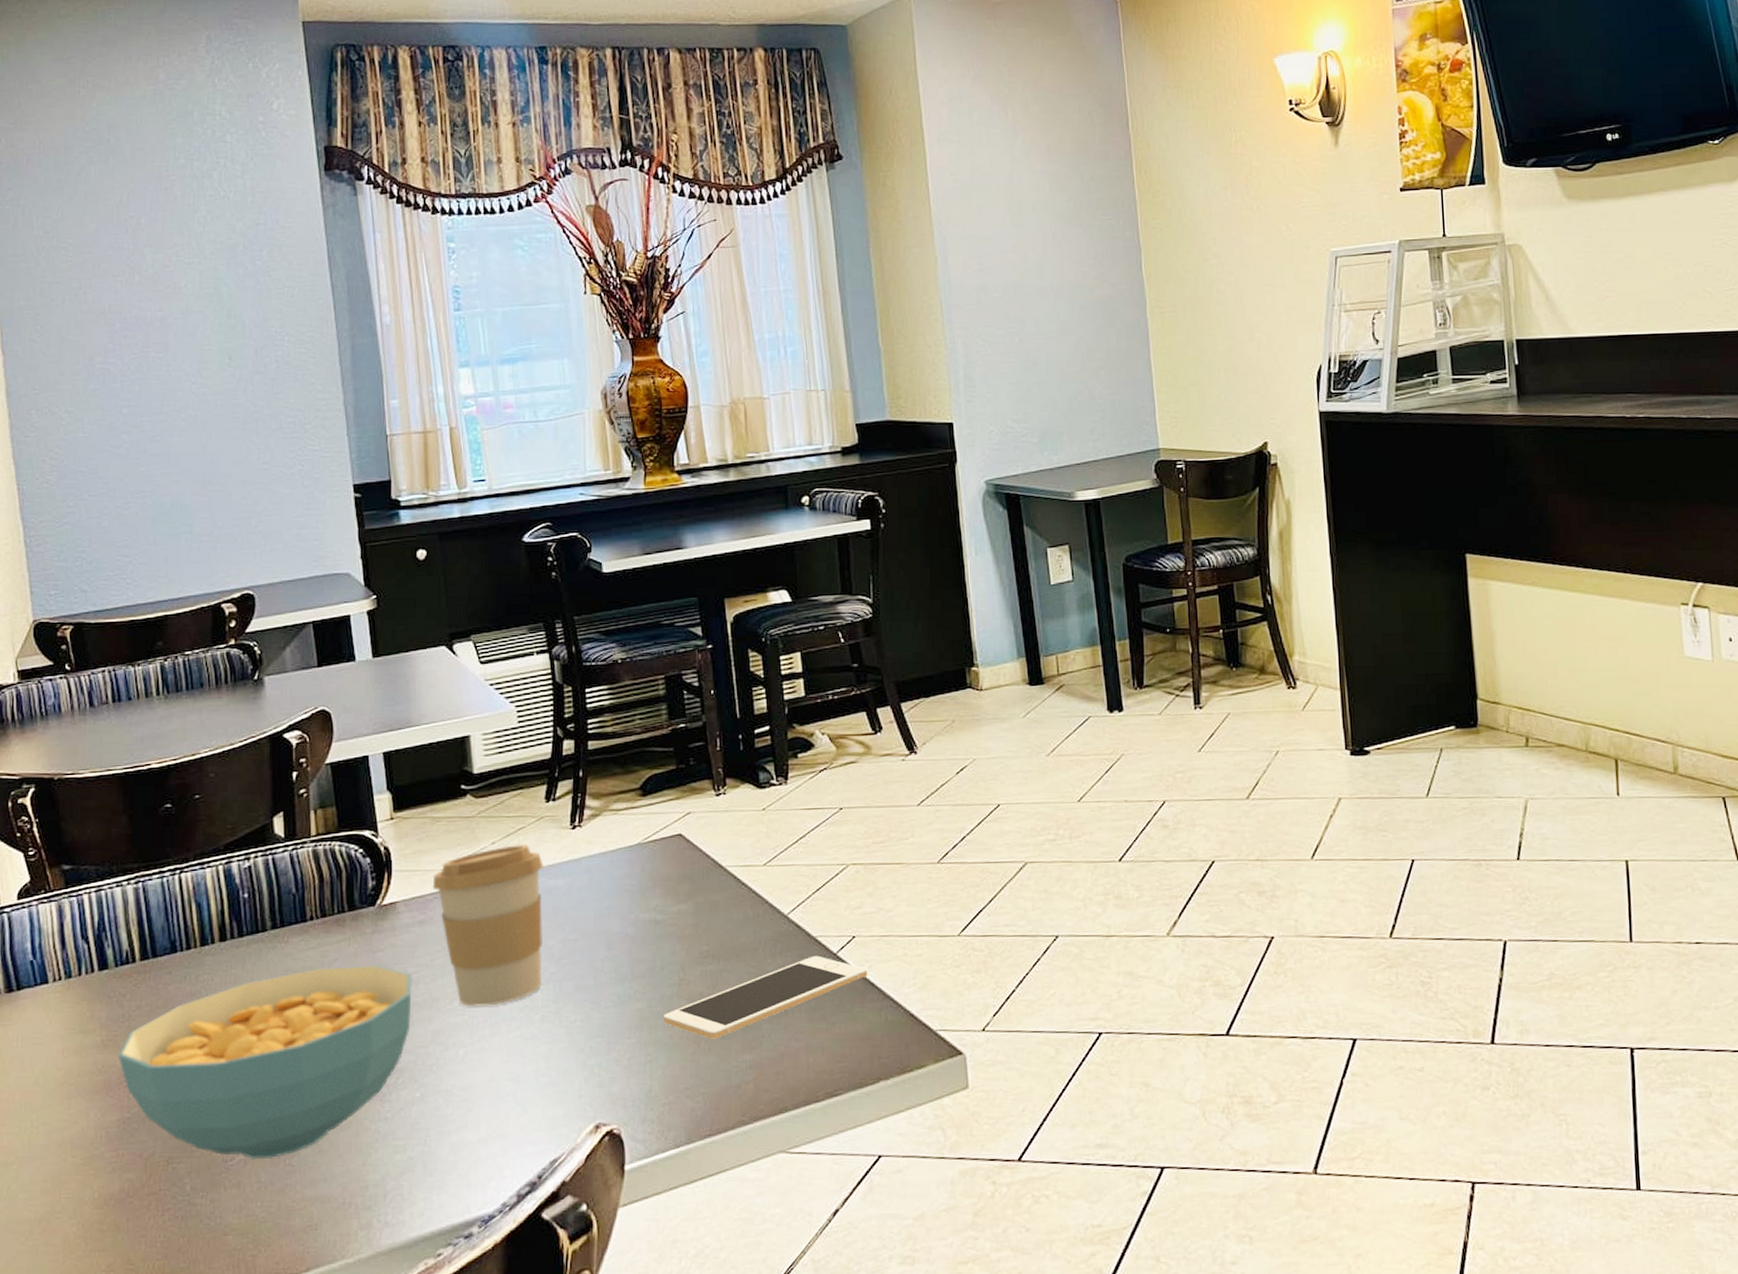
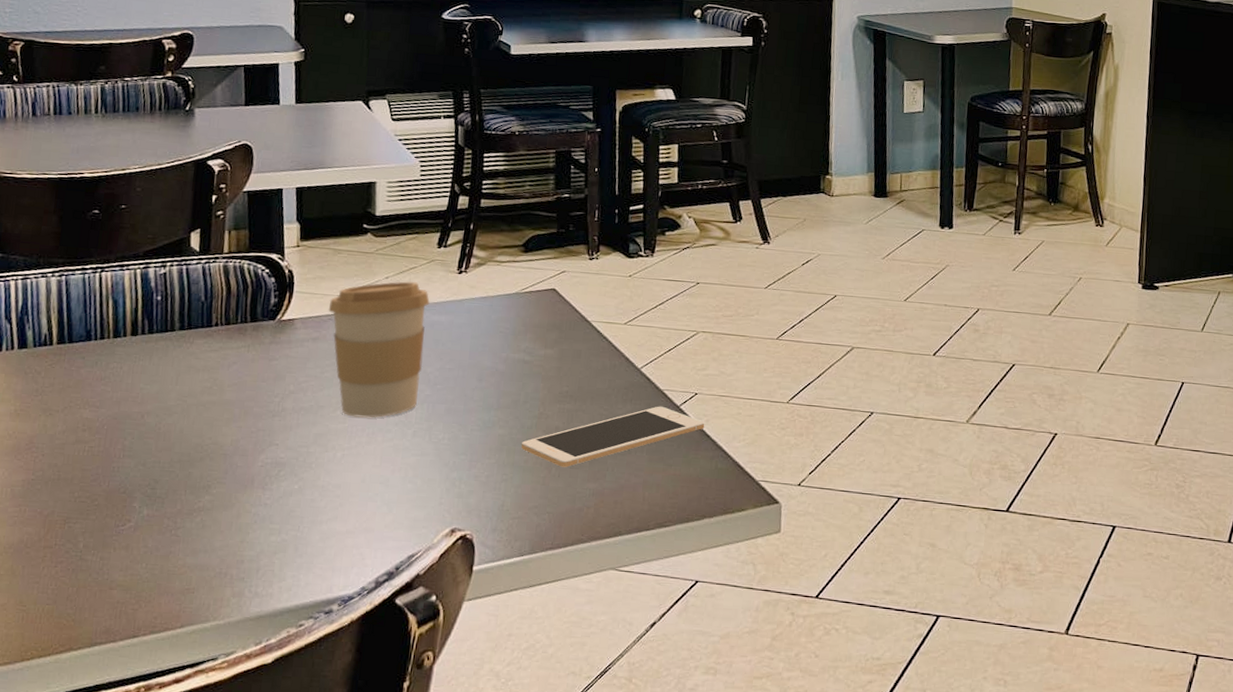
cereal bowl: present [117,964,412,1160] -> none [28,368,302,529]

